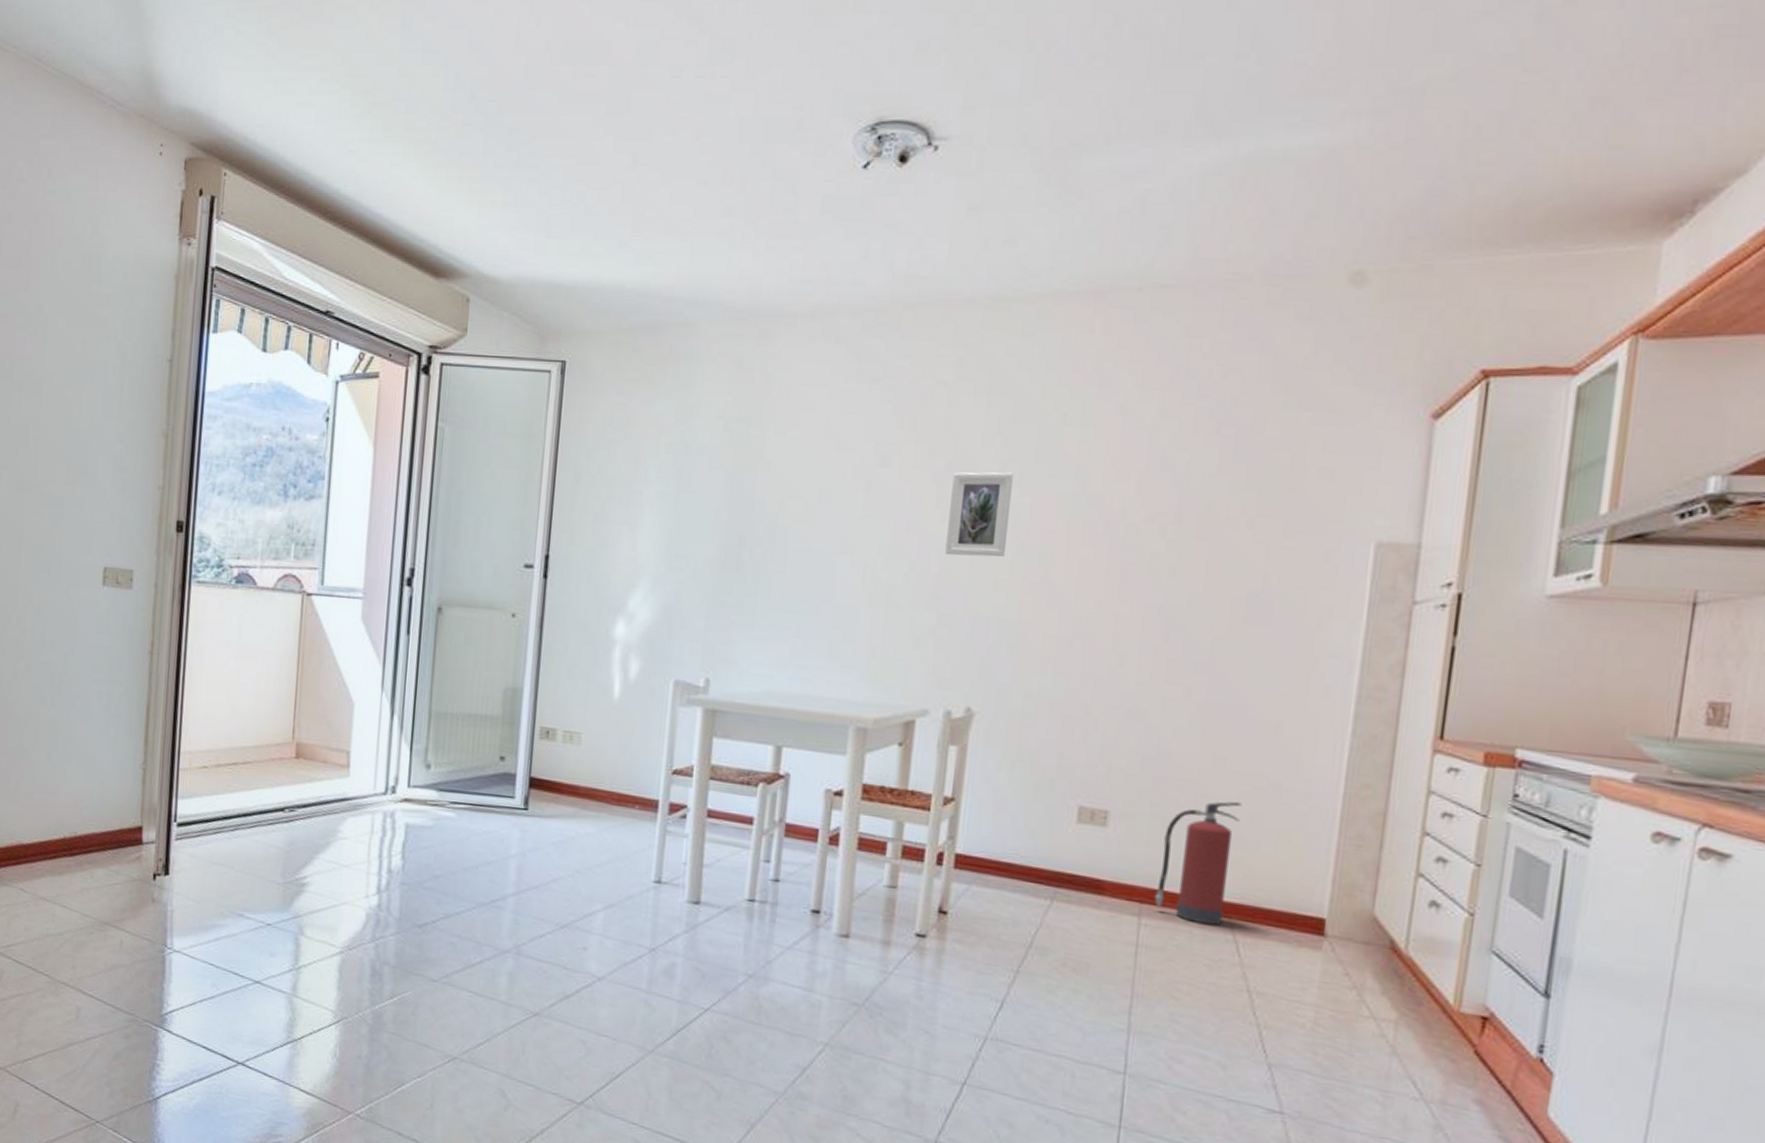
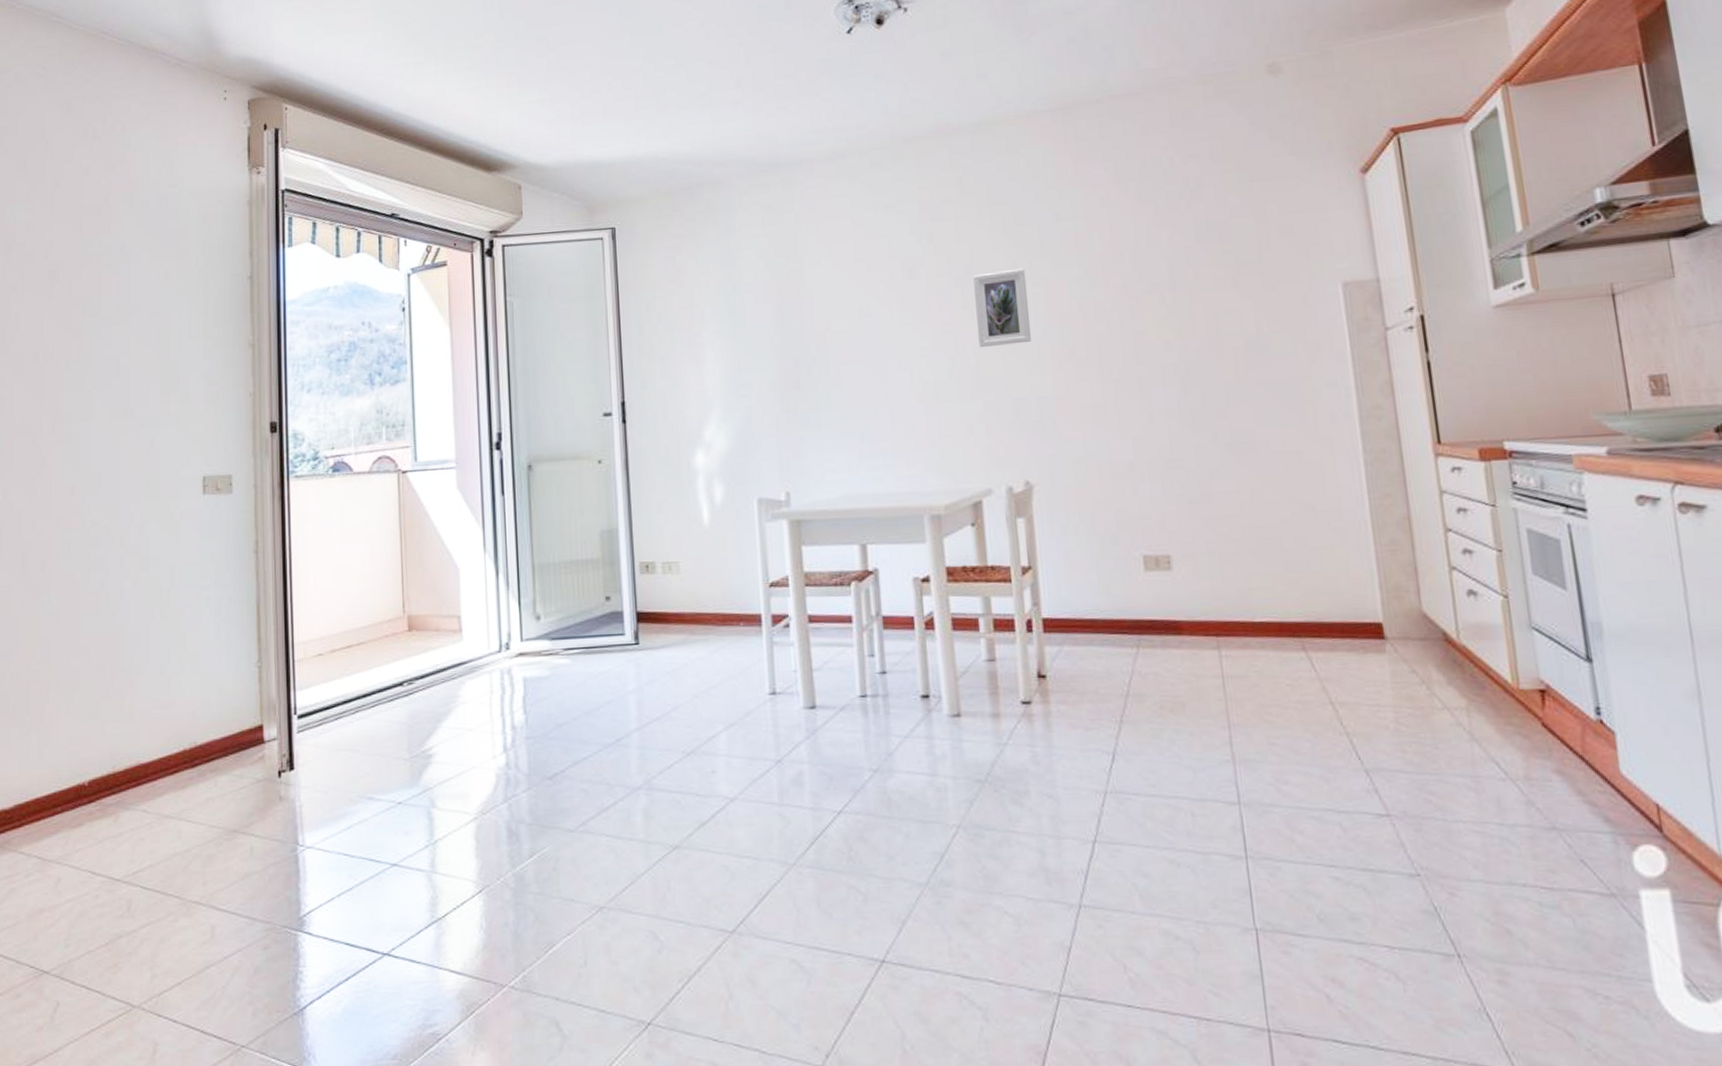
fire extinguisher: present [1154,801,1242,925] -> none [1224,527,1294,646]

